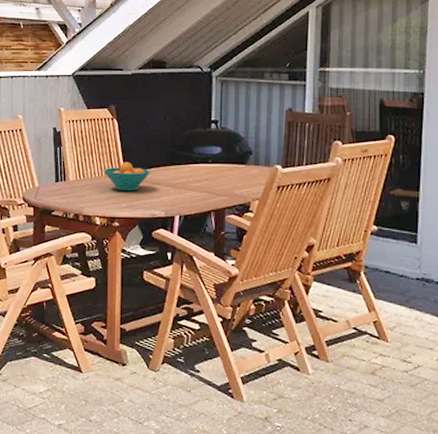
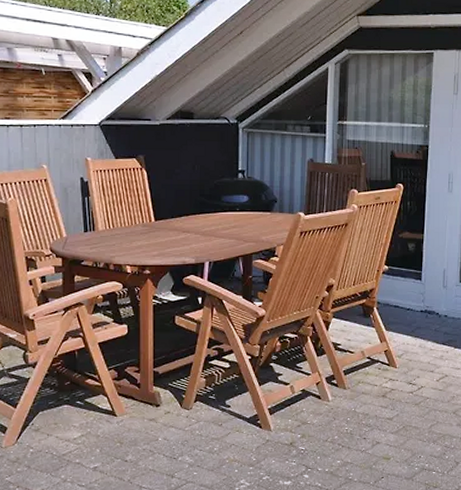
fruit bowl: present [103,161,151,192] -> none [133,211,181,240]

